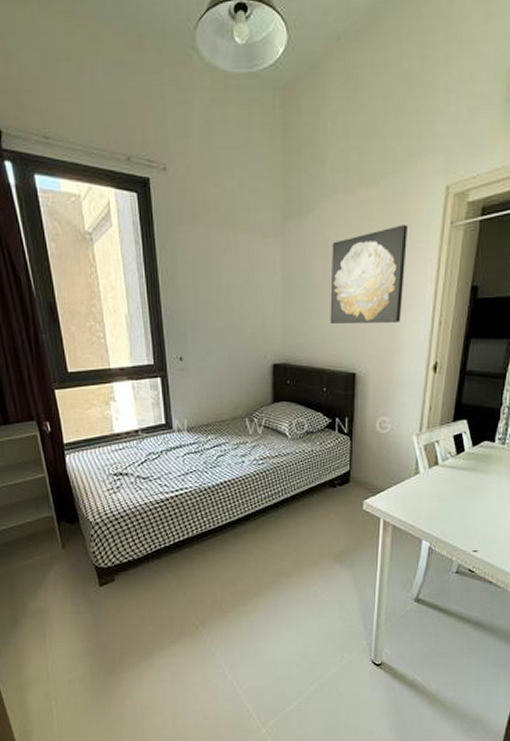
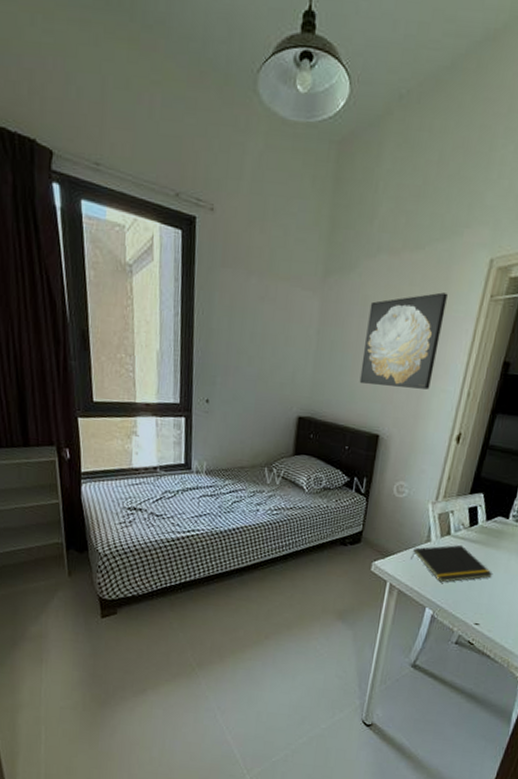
notepad: none [401,473,486,514] -> present [411,544,493,583]

